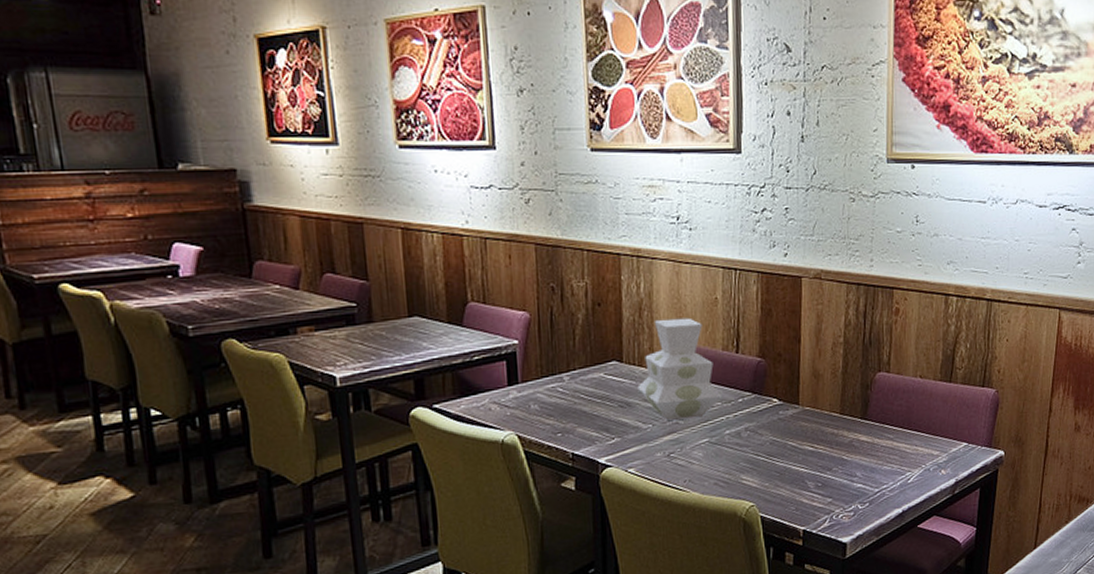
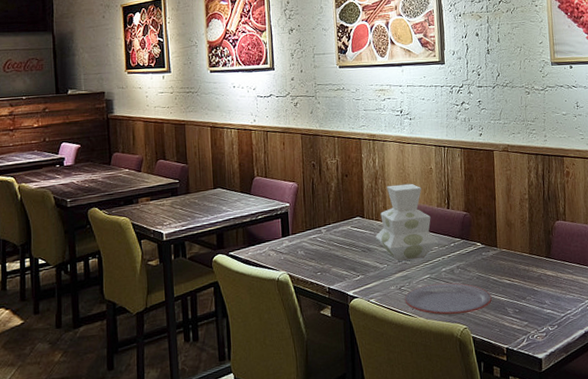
plate: none [674,448,788,490] -> present [404,282,492,316]

